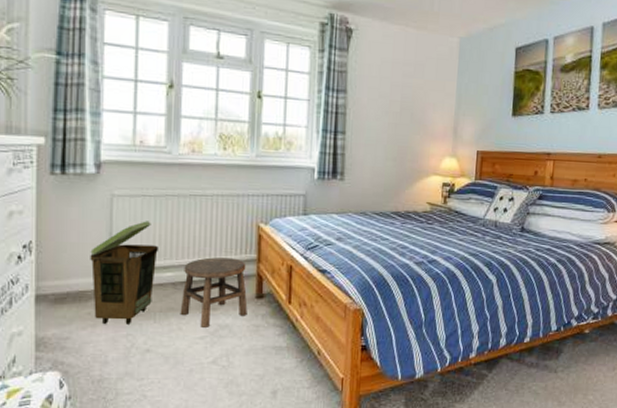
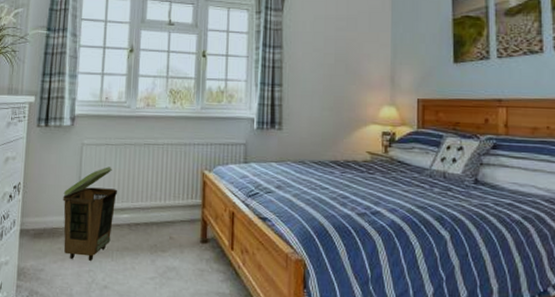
stool: present [180,257,248,327] -> none [133,201,193,269]

